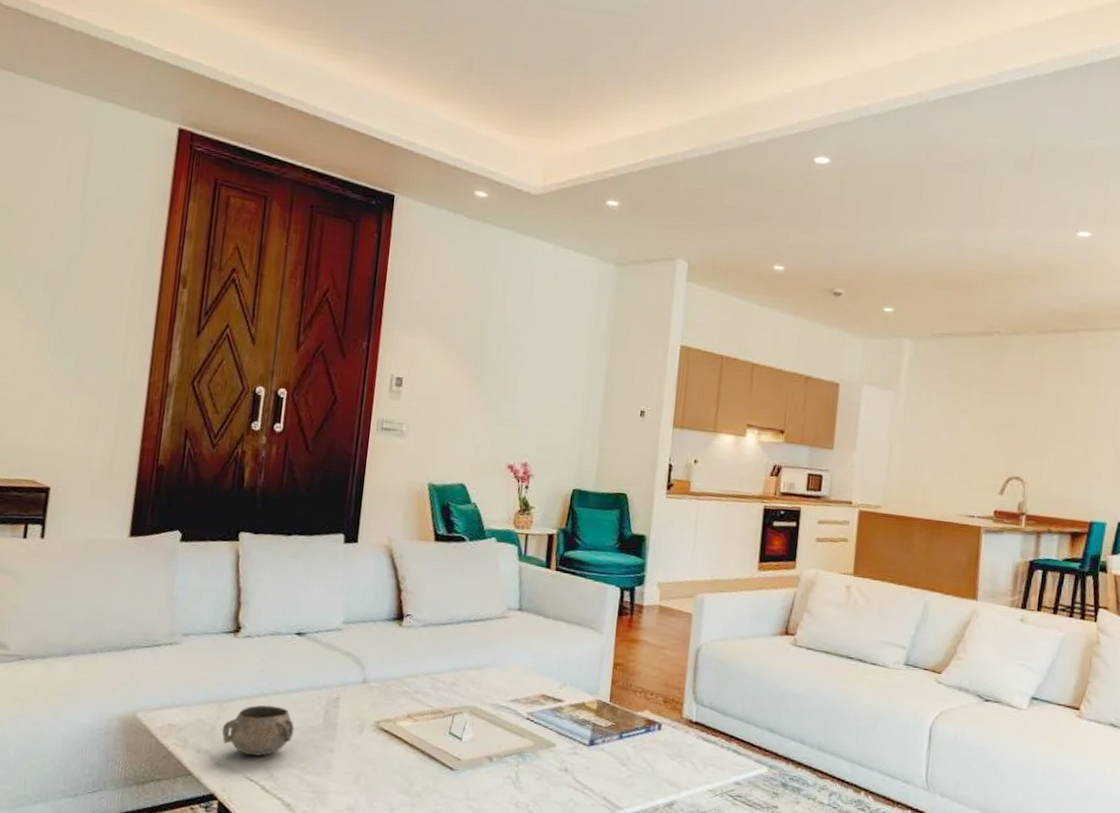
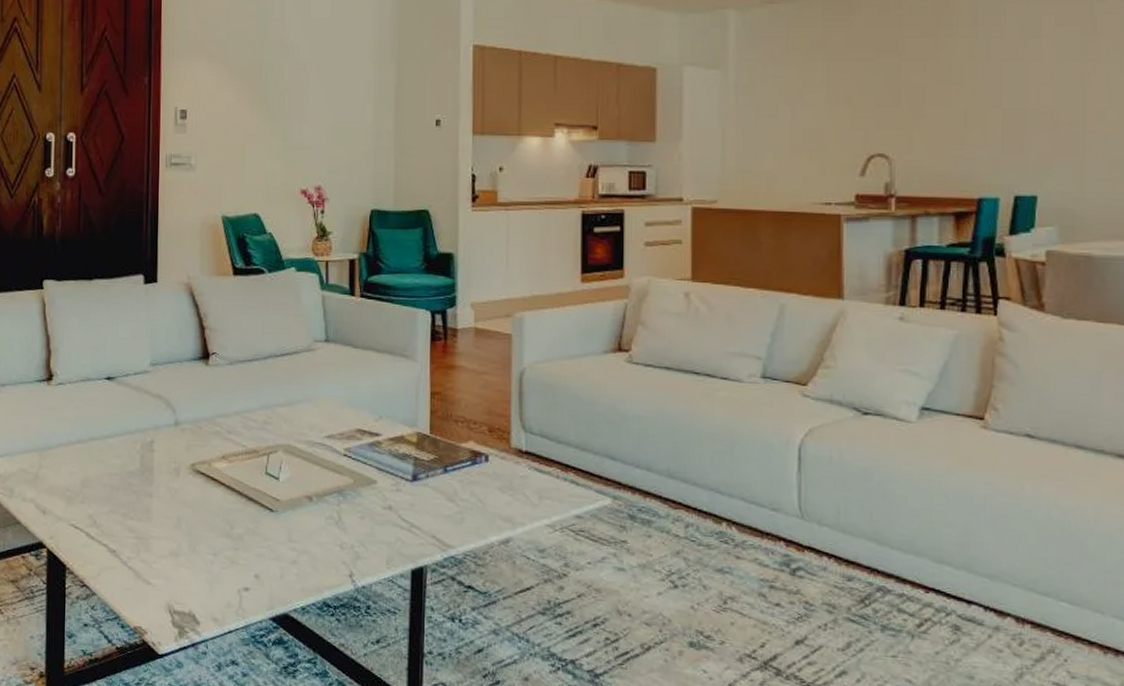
decorative bowl: present [221,705,295,756] -> none [44,451,113,503]

